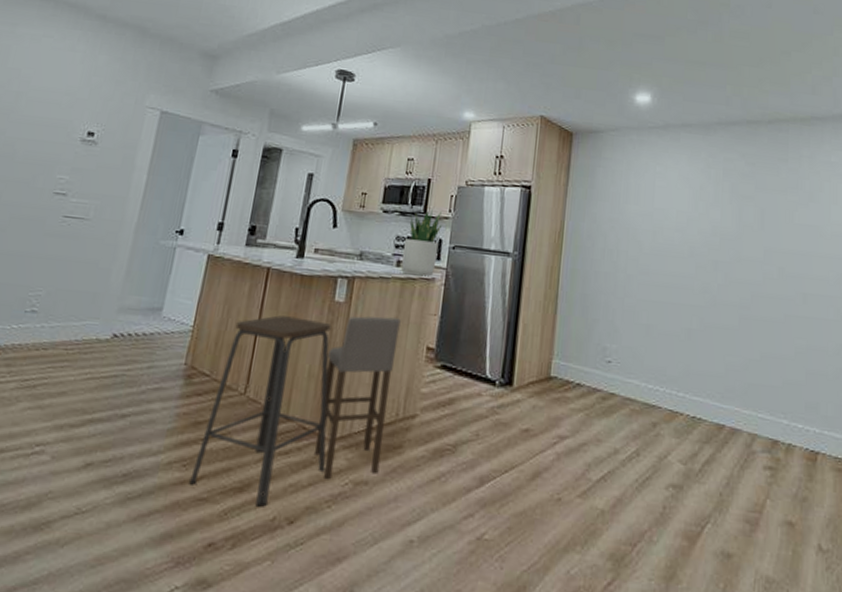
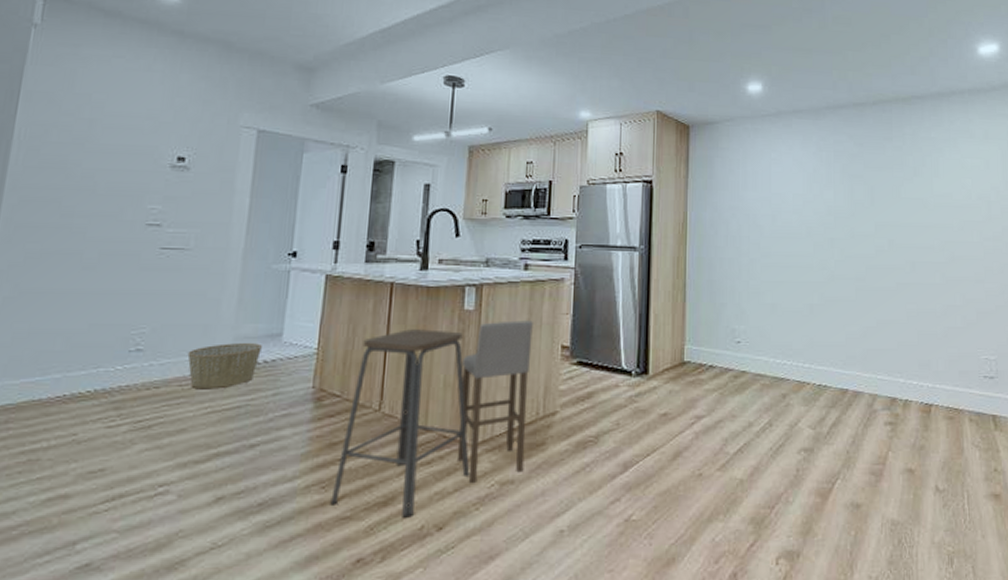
basket: none [75,312,143,357] -> present [187,343,262,390]
planter: present [401,209,443,276] -> none [529,210,568,277]

